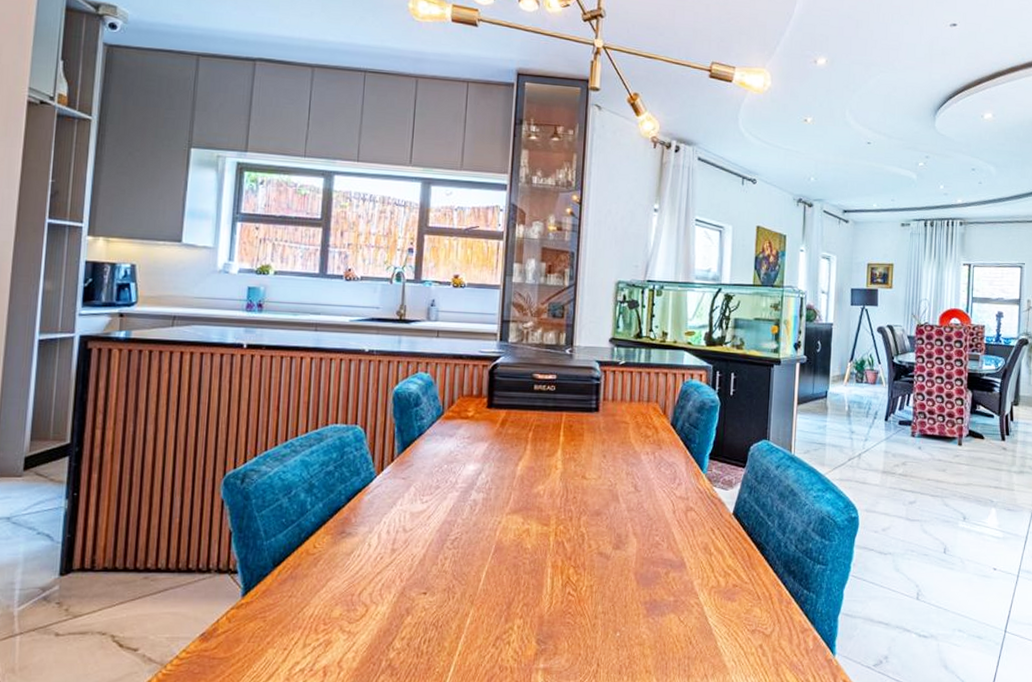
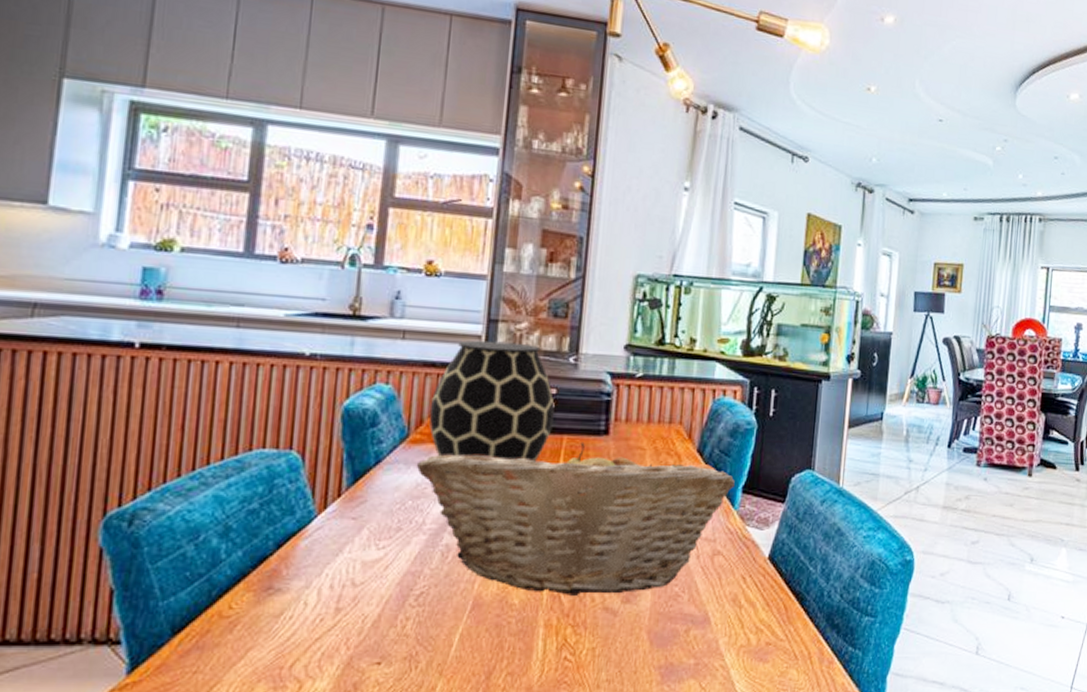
fruit basket: none [450,417,703,542] -> present [417,441,735,595]
vase: none [458,337,555,434] -> present [429,340,555,462]

